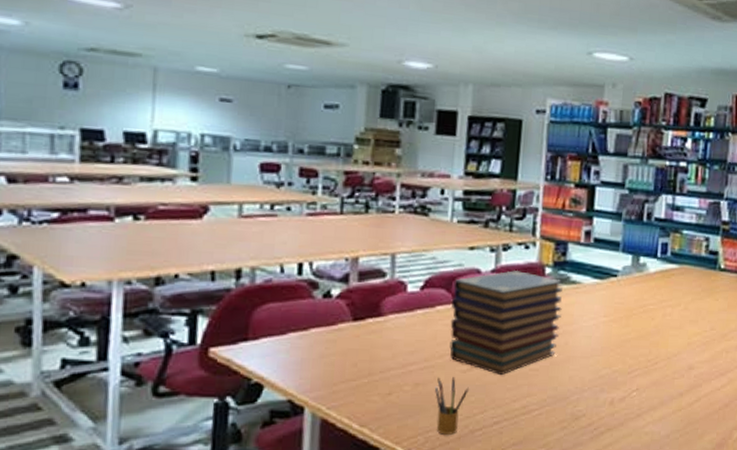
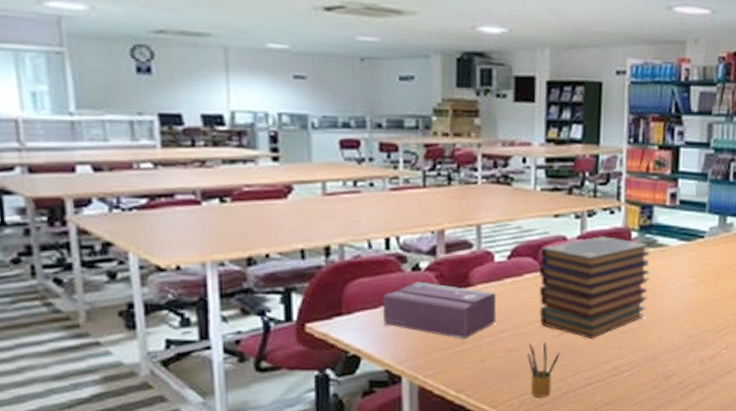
tissue box: none [290,308,408,371] -> present [382,281,497,340]

